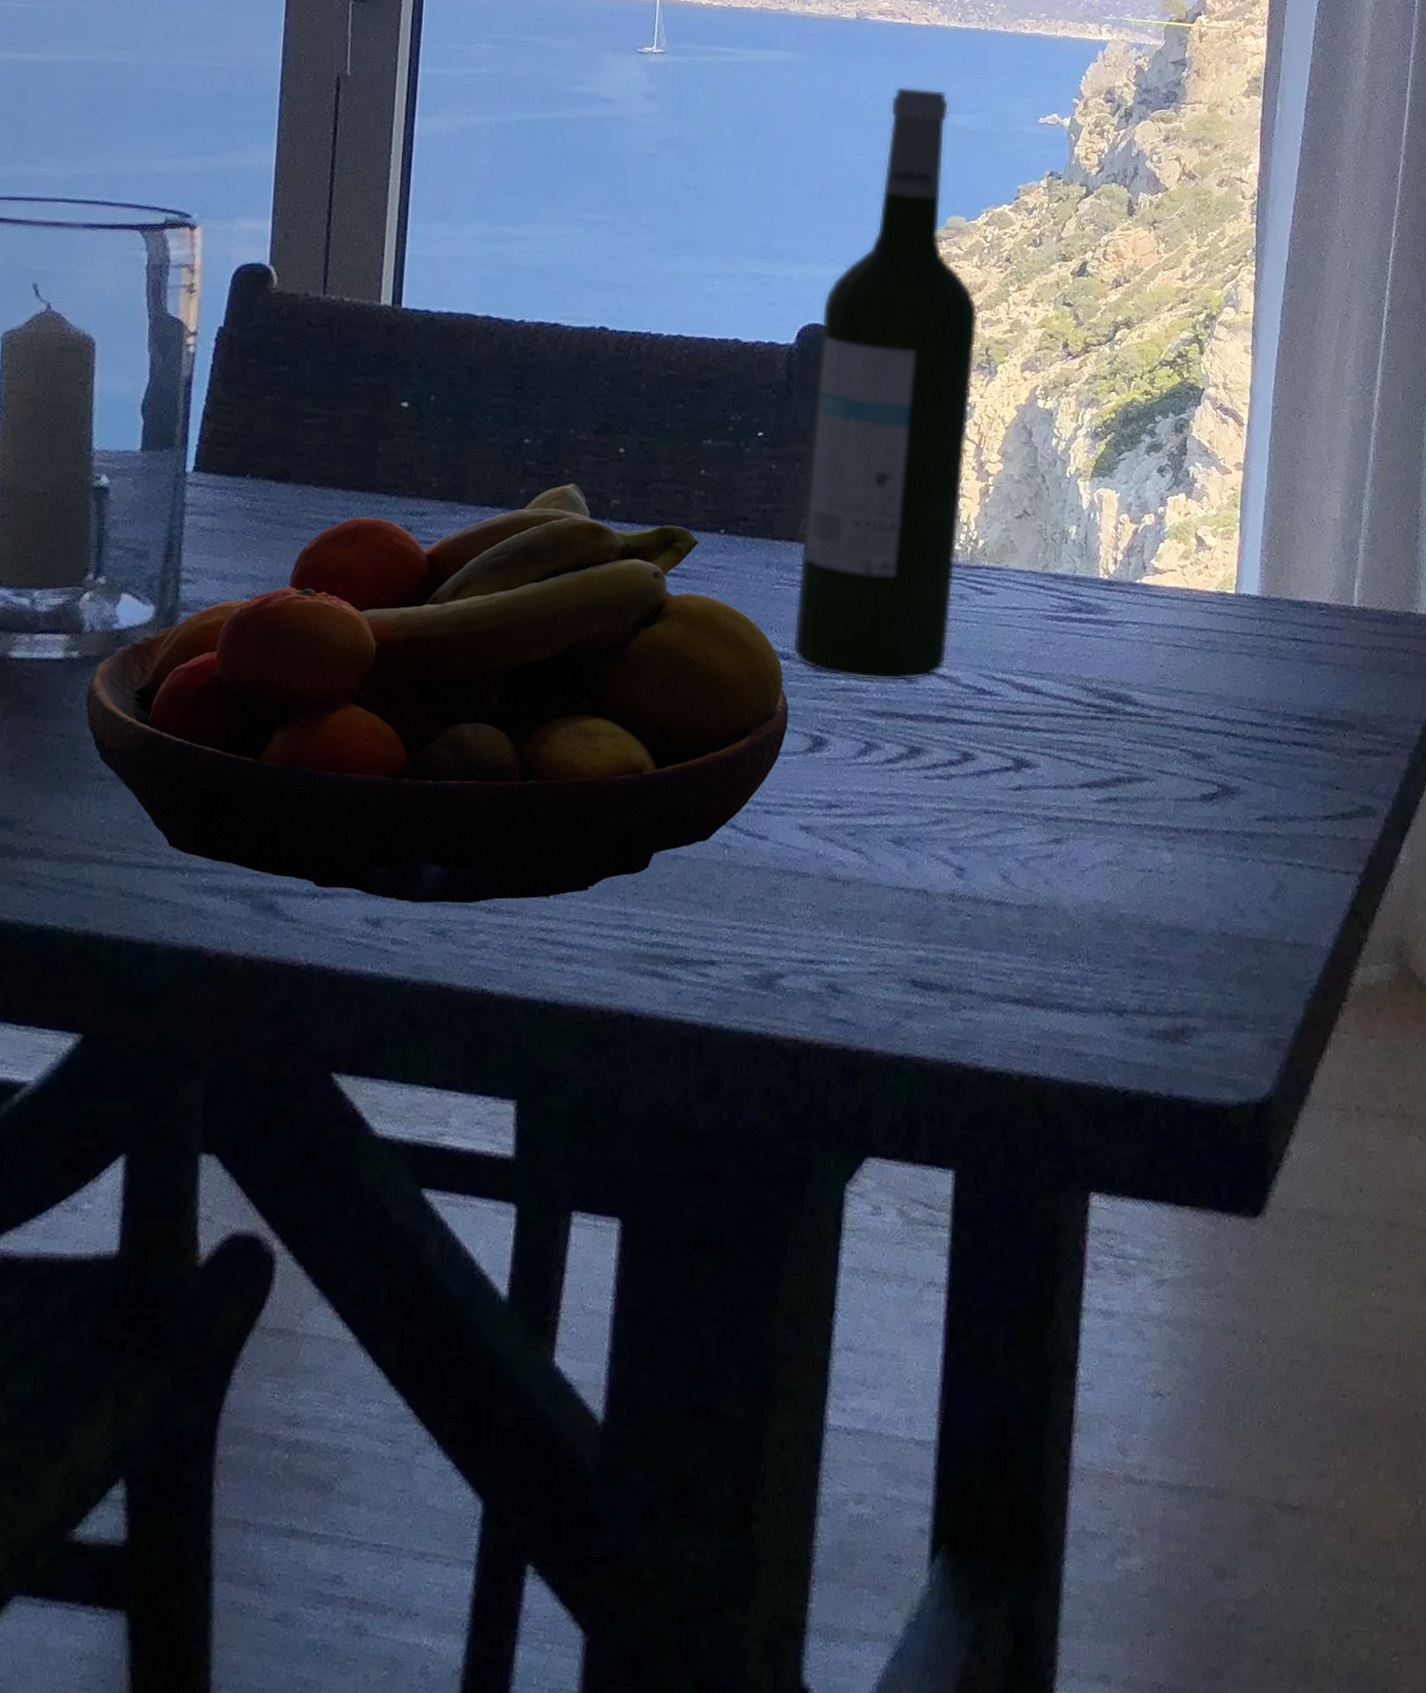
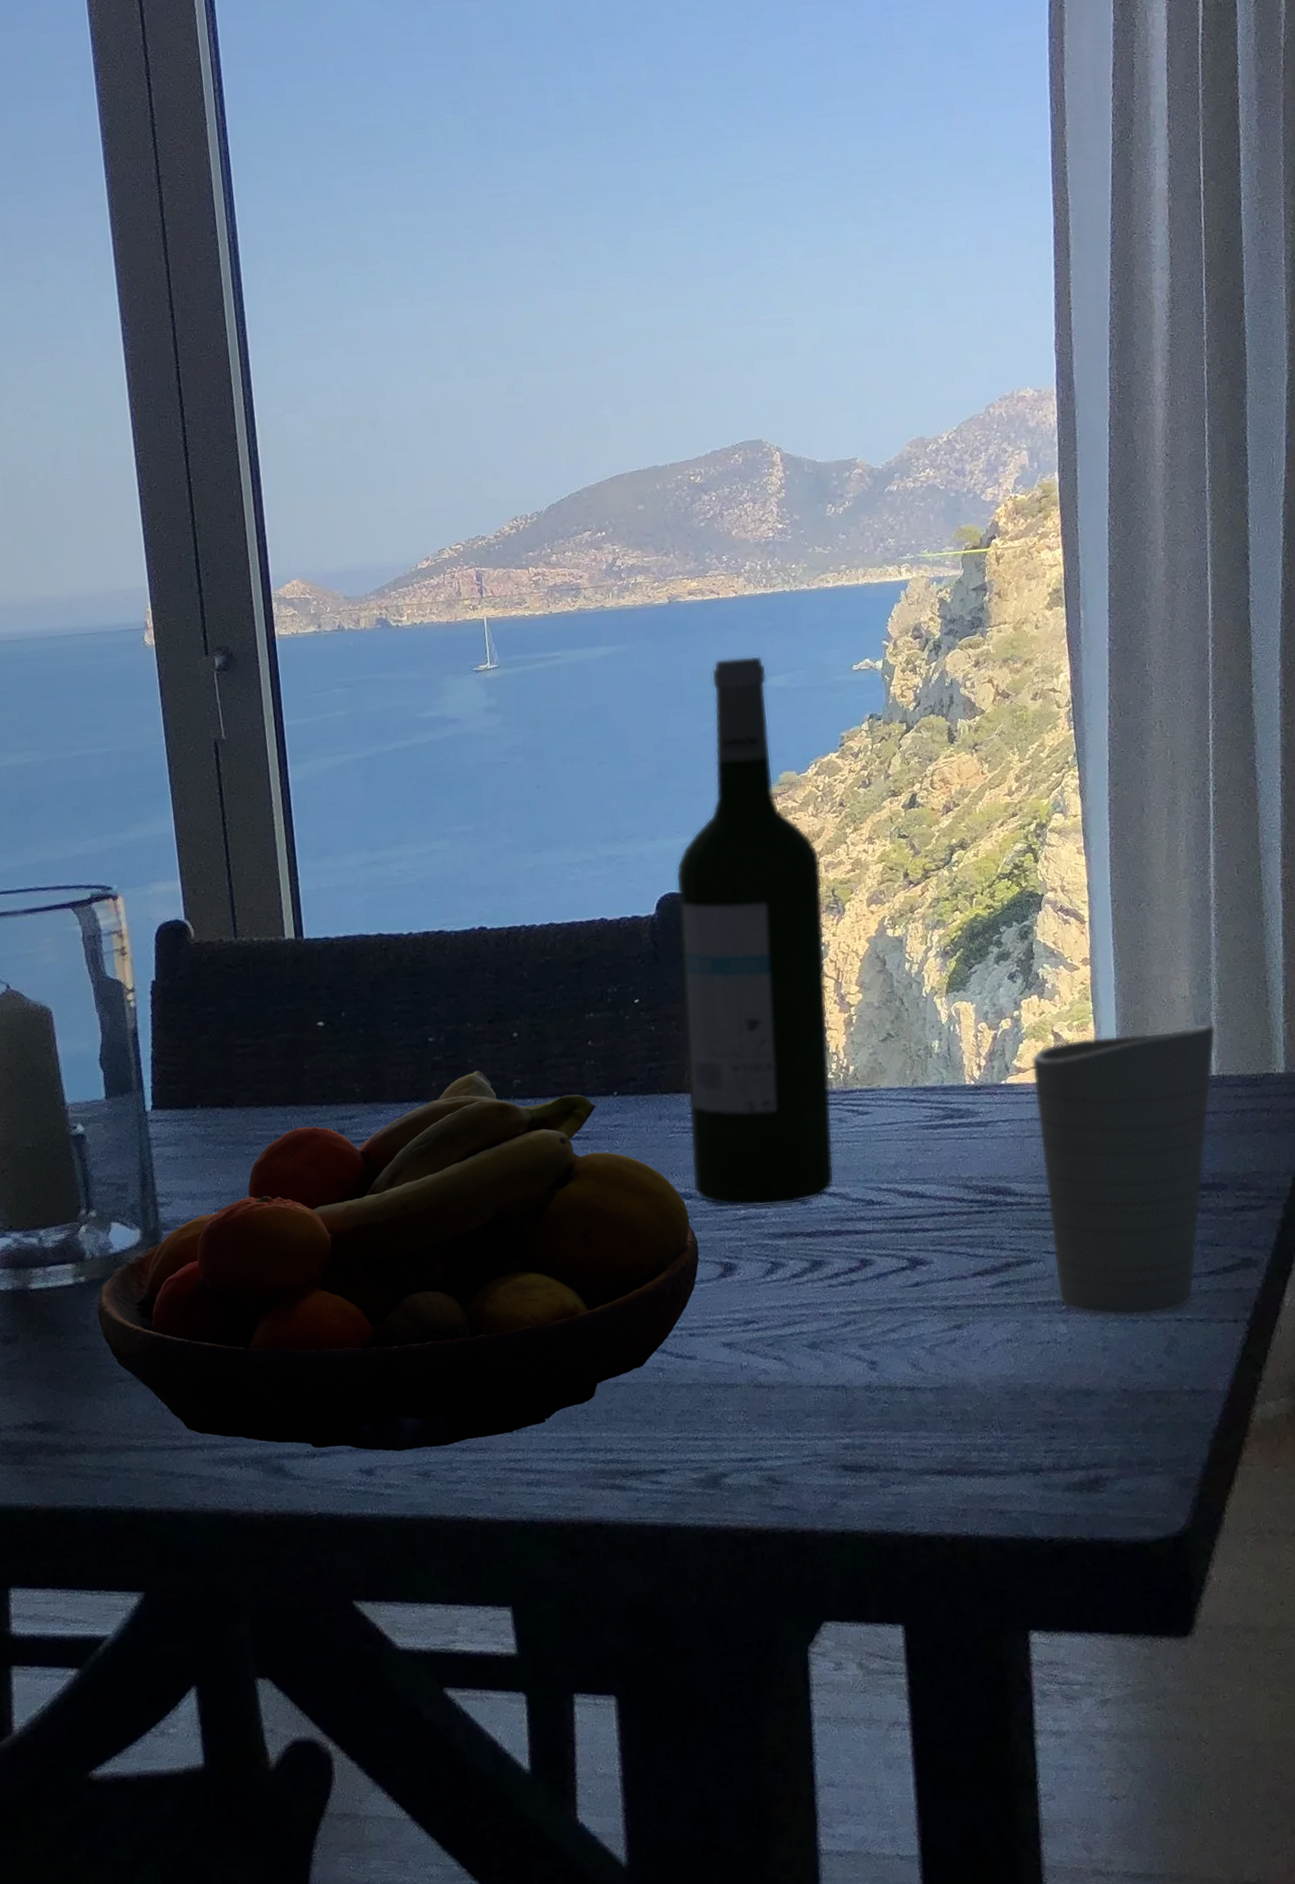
cup: none [1167,547,1362,856] -> present [1031,1023,1216,1318]

